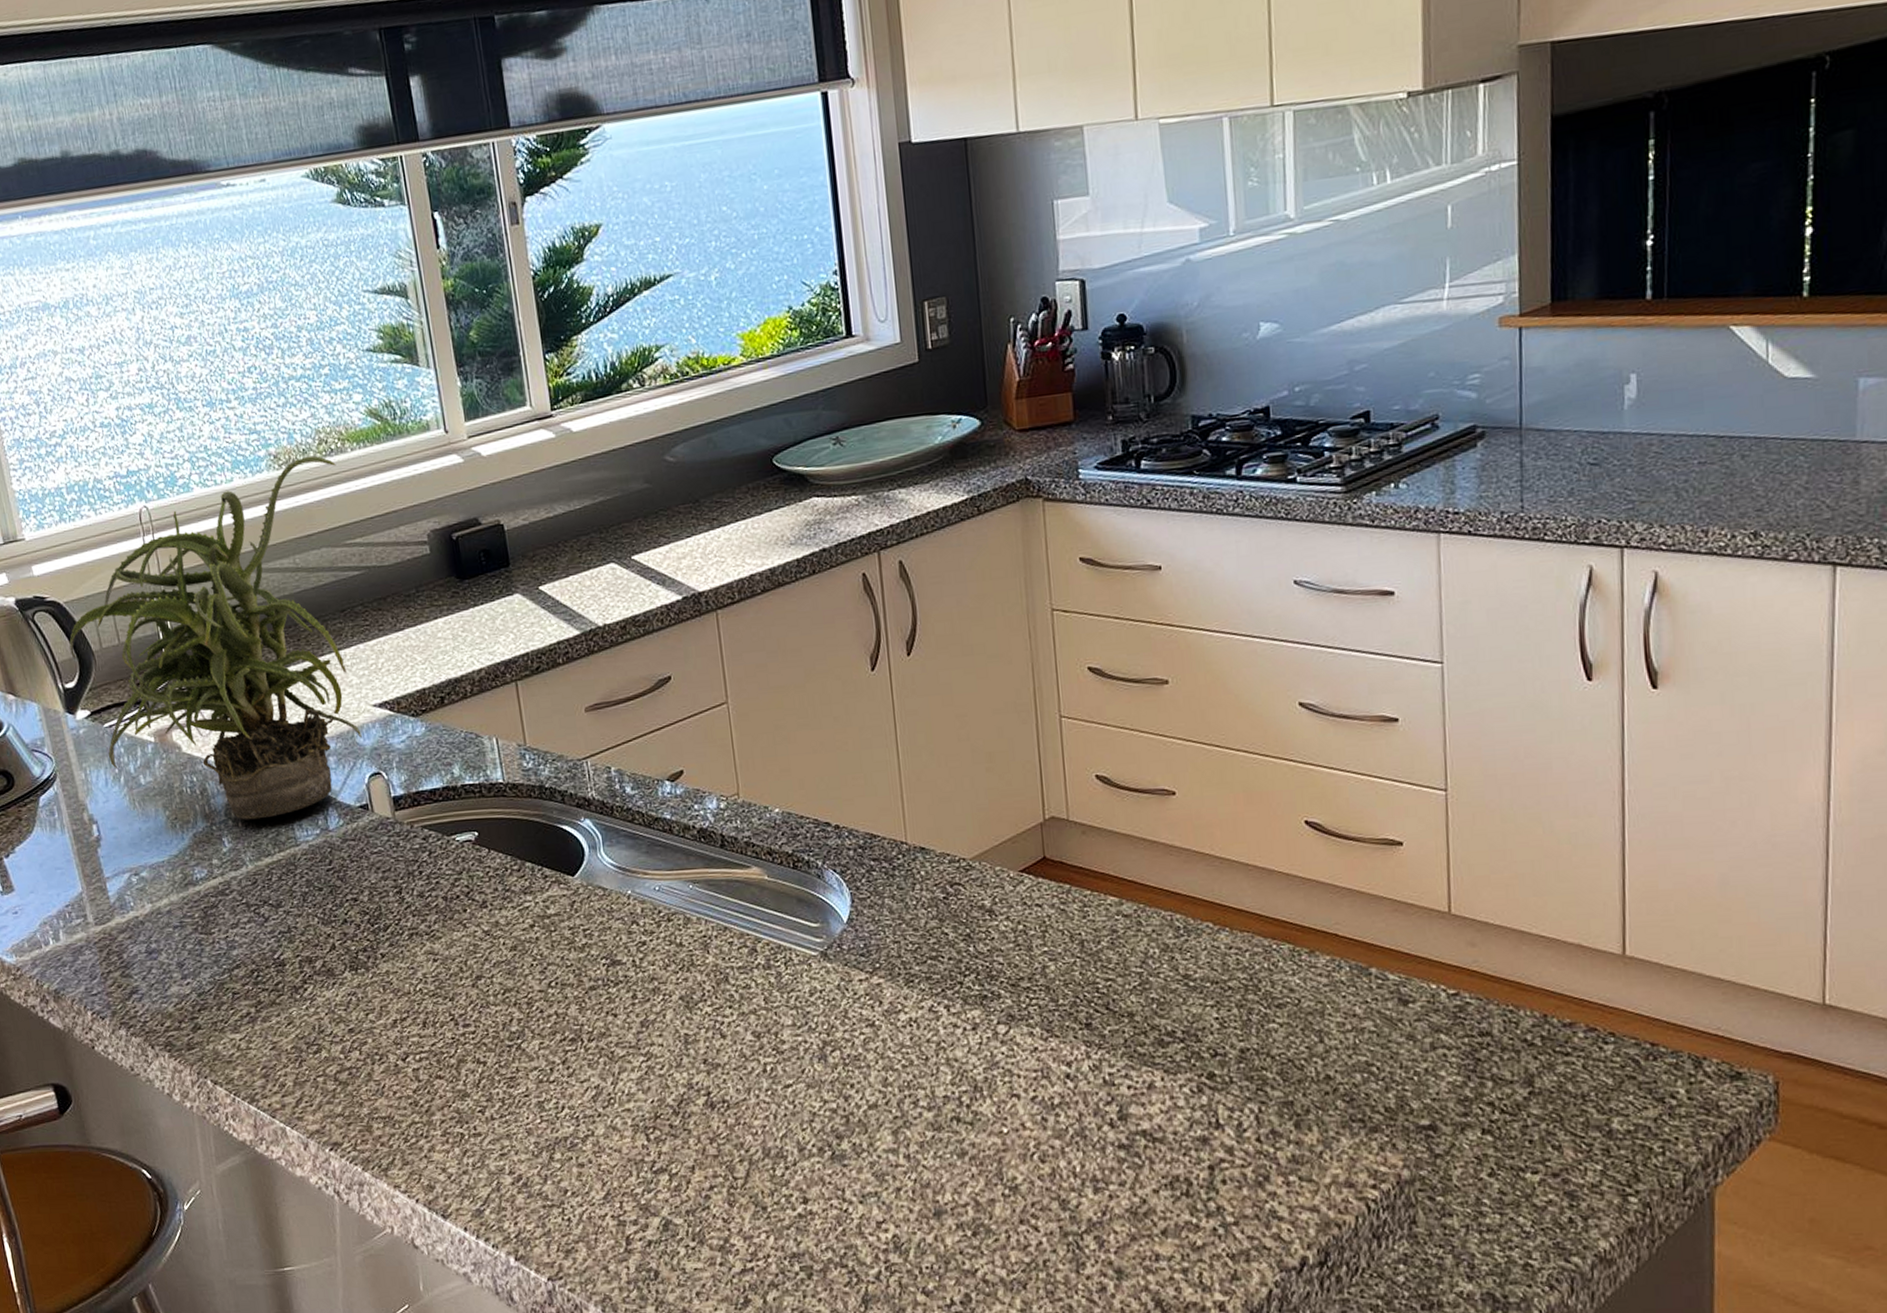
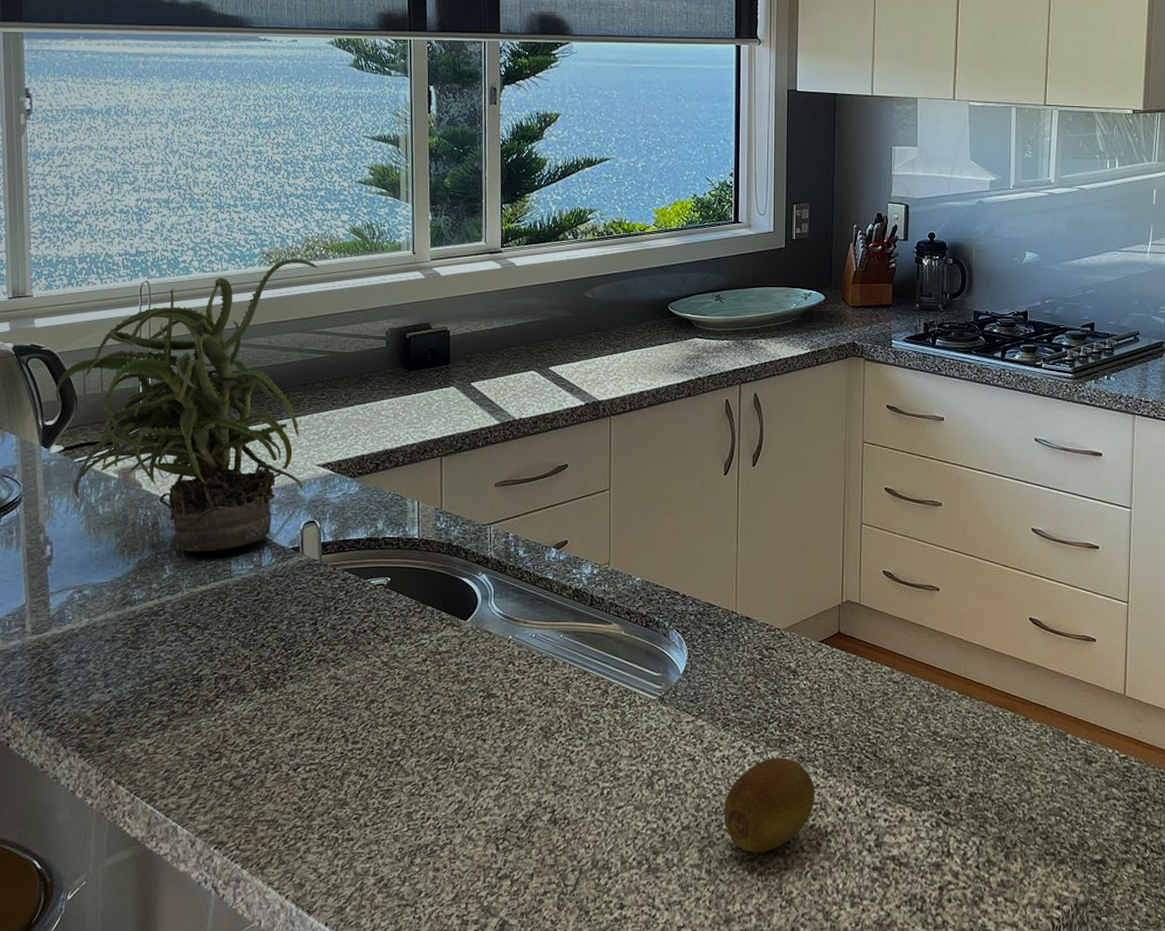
fruit: none [917,1017,1034,1133] -> present [724,757,815,853]

